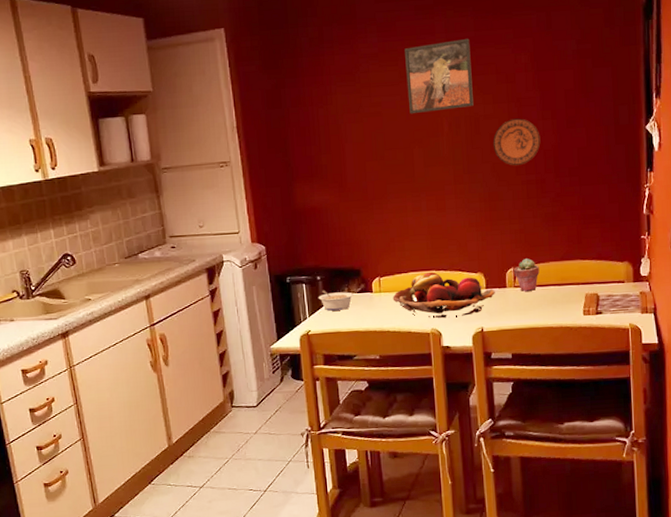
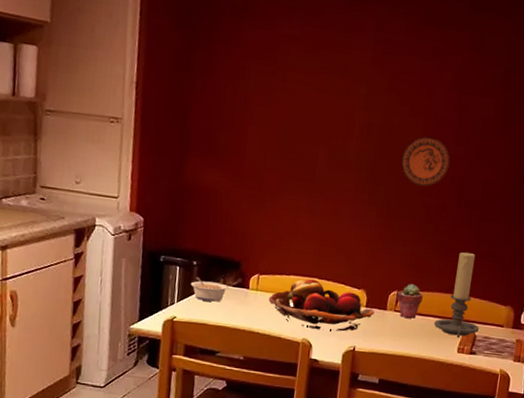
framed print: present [405,38,474,115] -> none [323,37,399,115]
candle holder: none [555,218,601,302] -> present [434,252,480,339]

